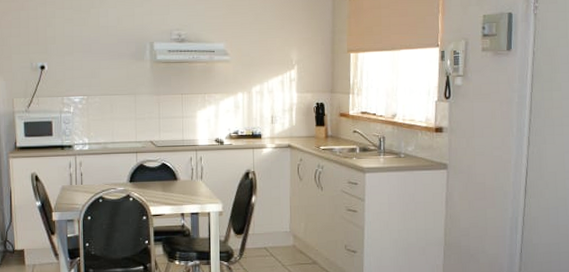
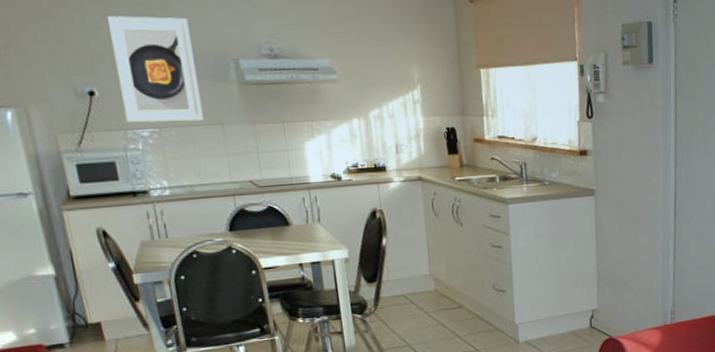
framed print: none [61,8,122,92] -> present [106,16,204,123]

